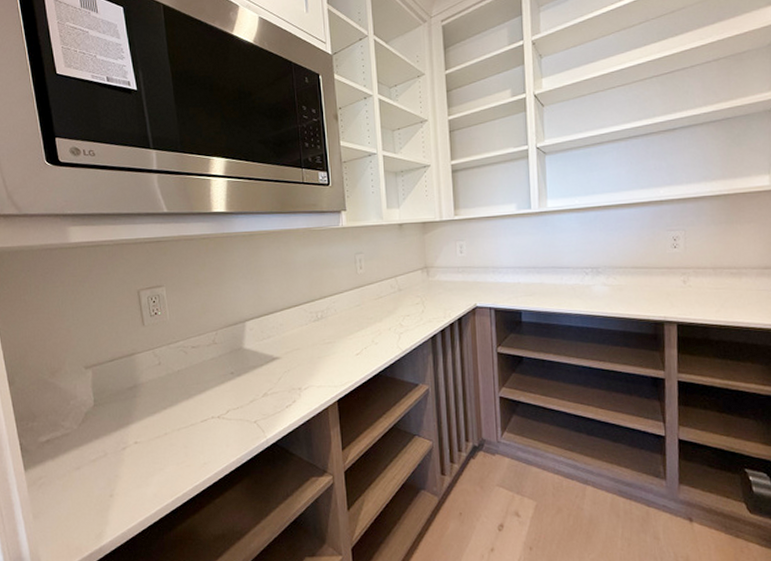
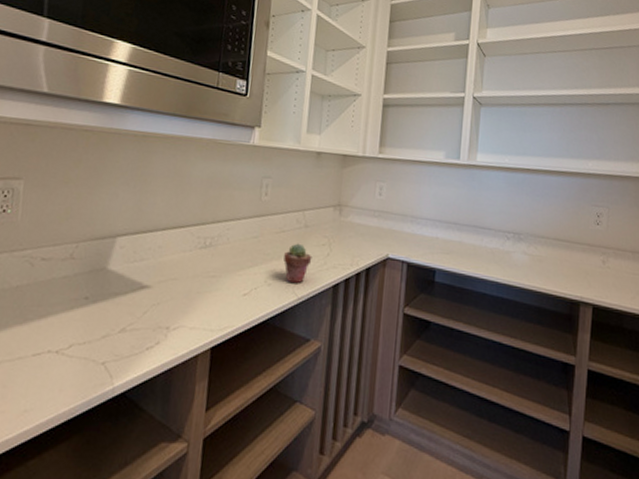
potted succulent: none [385,305,410,340] -> present [284,243,312,284]

